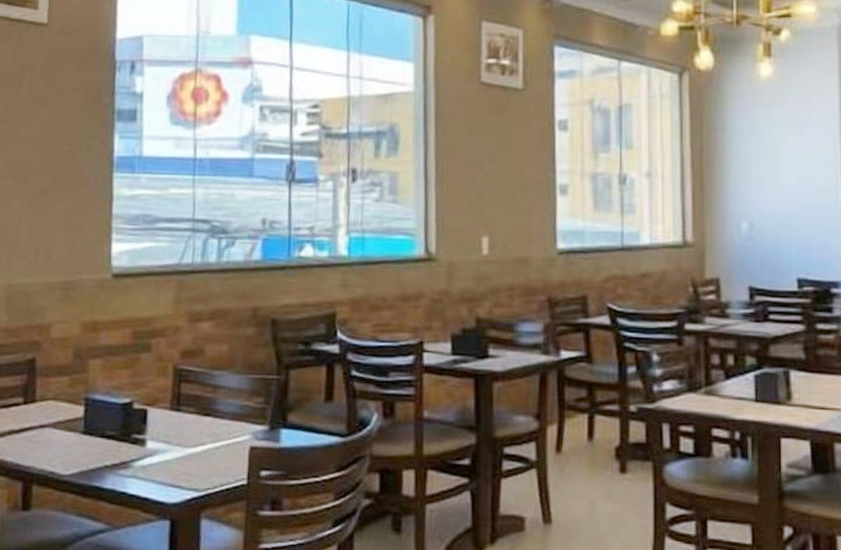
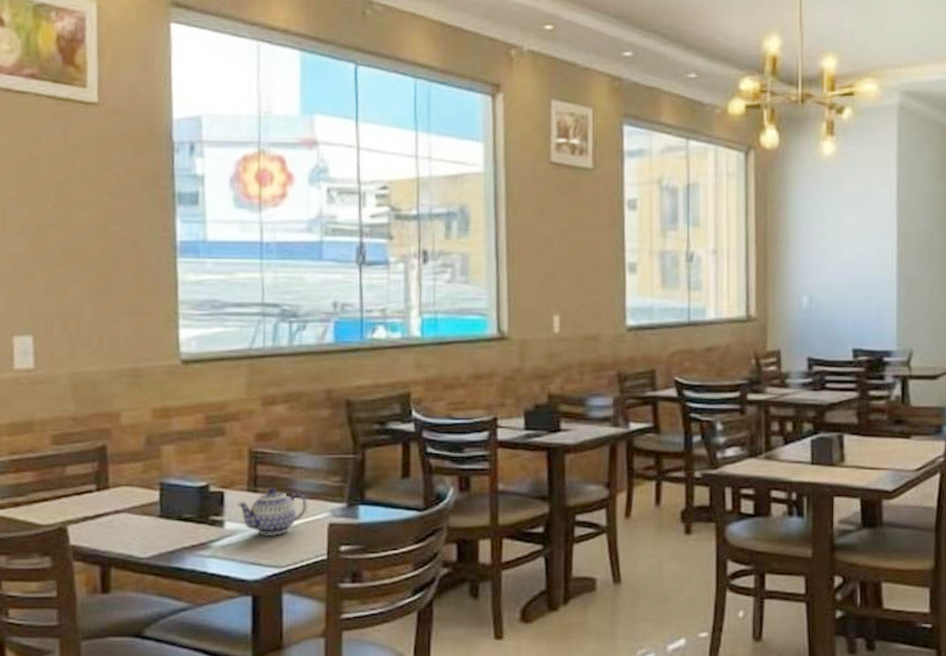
teapot: none [159,406,230,457] -> present [237,487,307,535]

